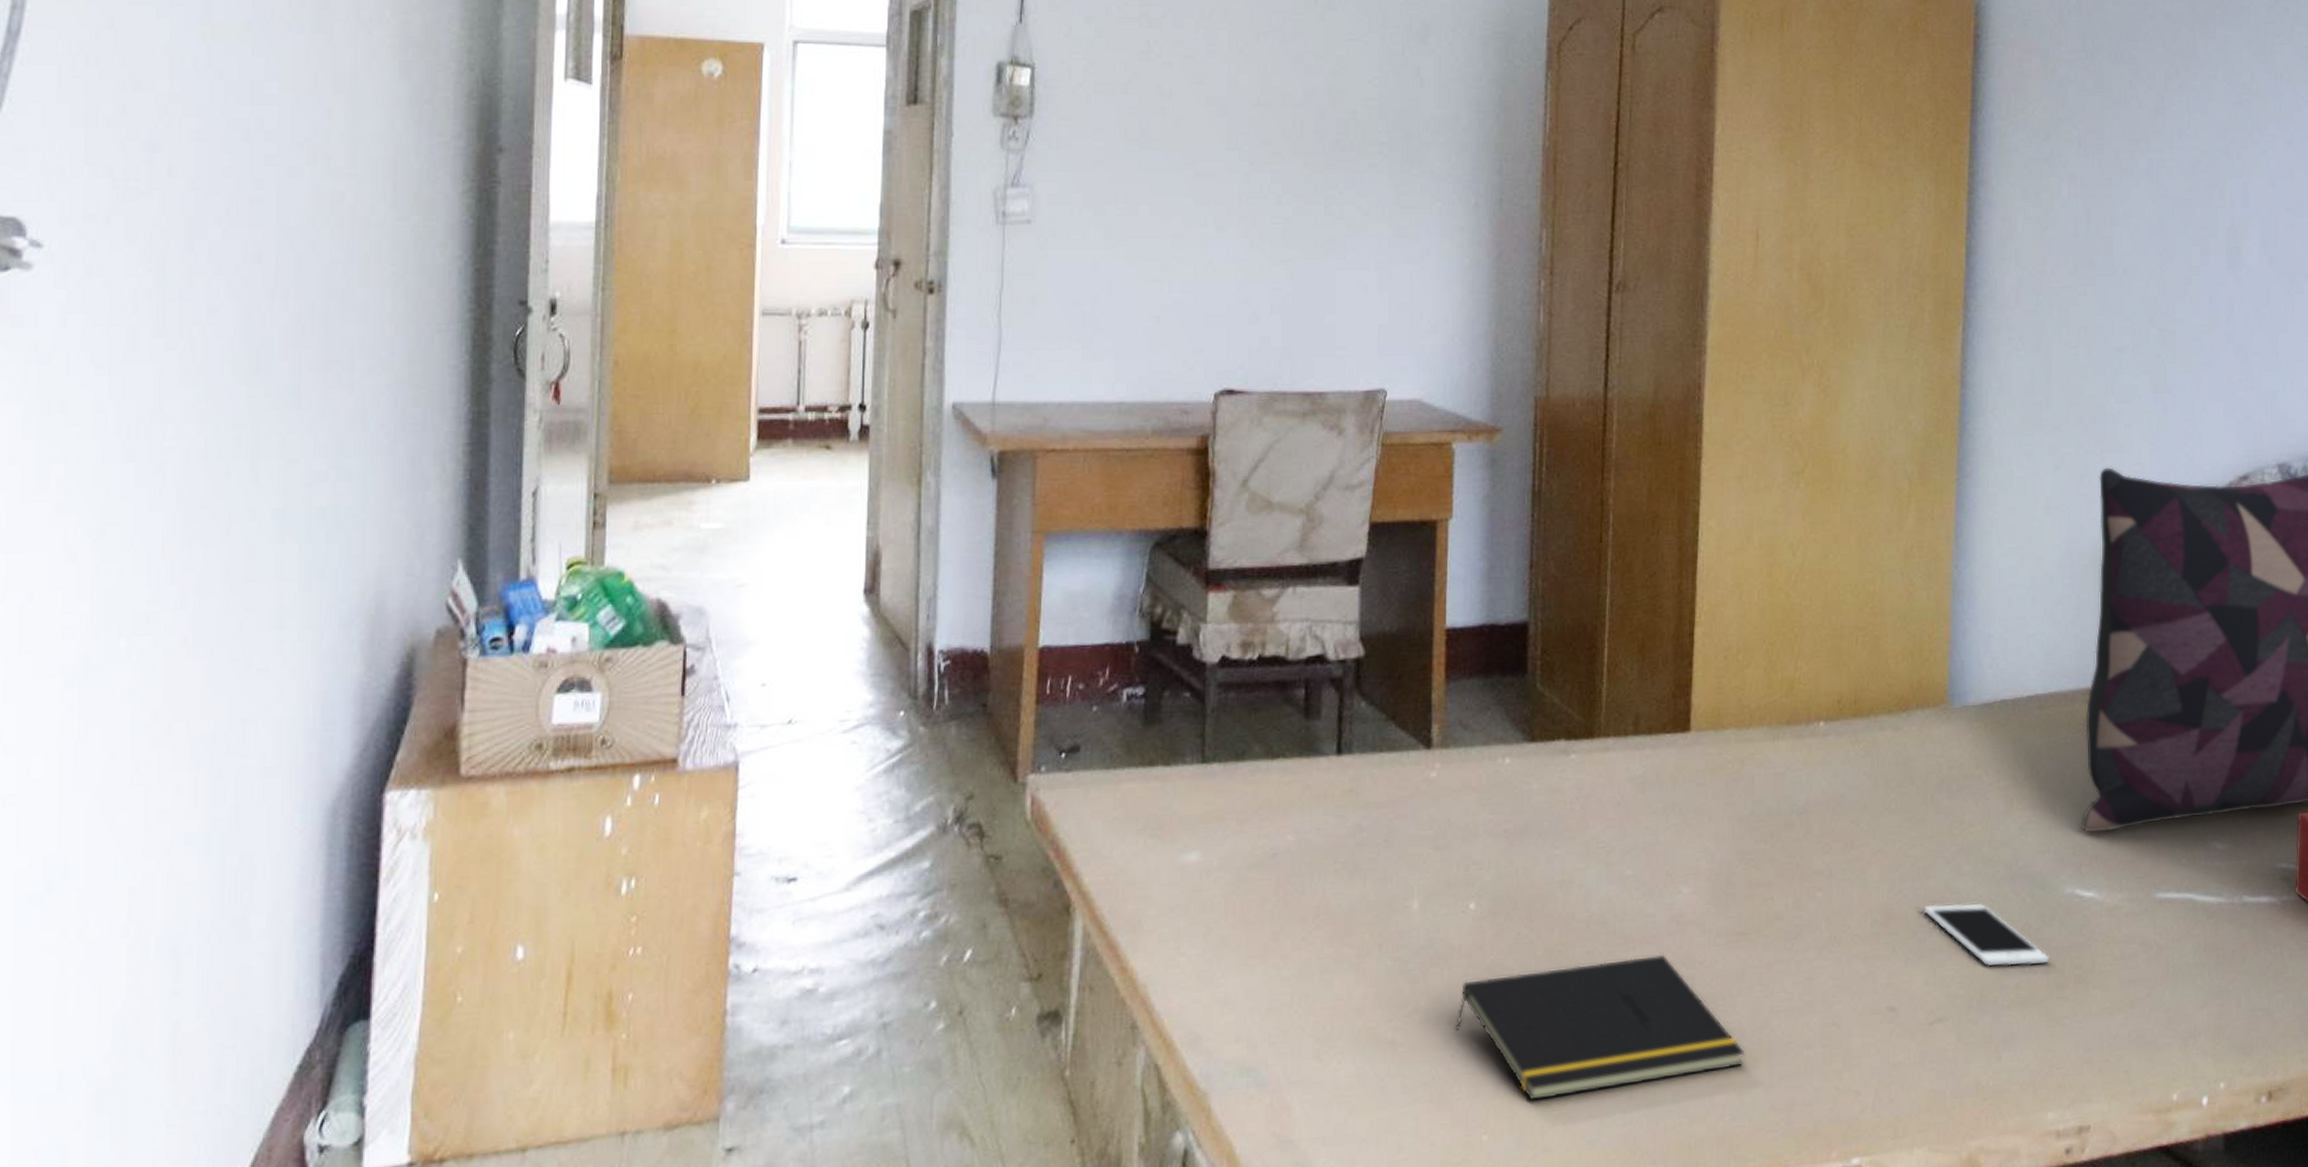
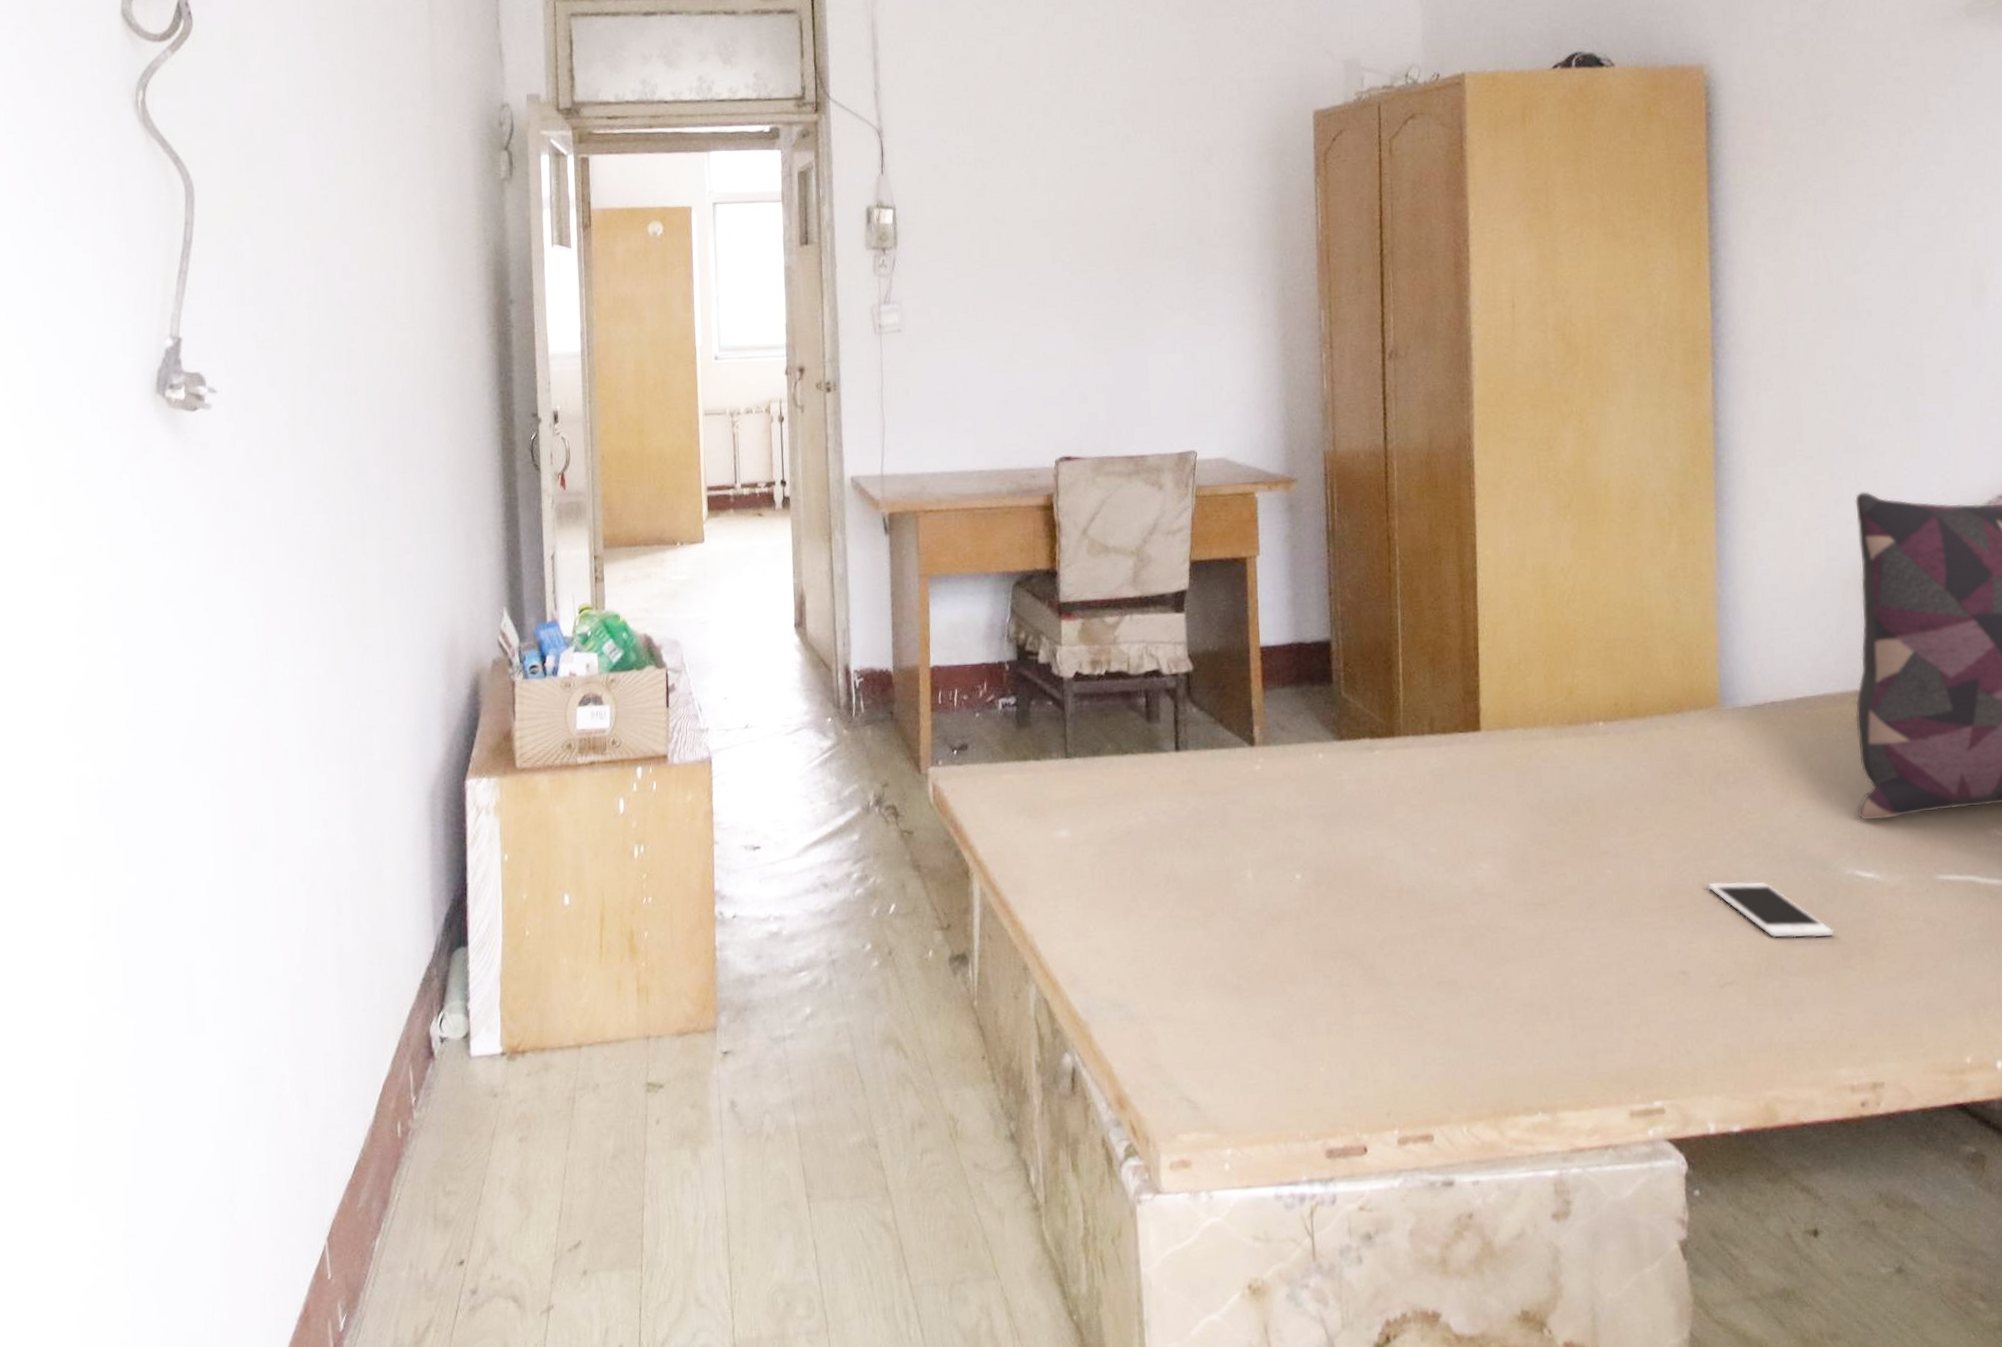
notepad: present [1455,954,1744,1102] -> none [1290,920,1548,1041]

